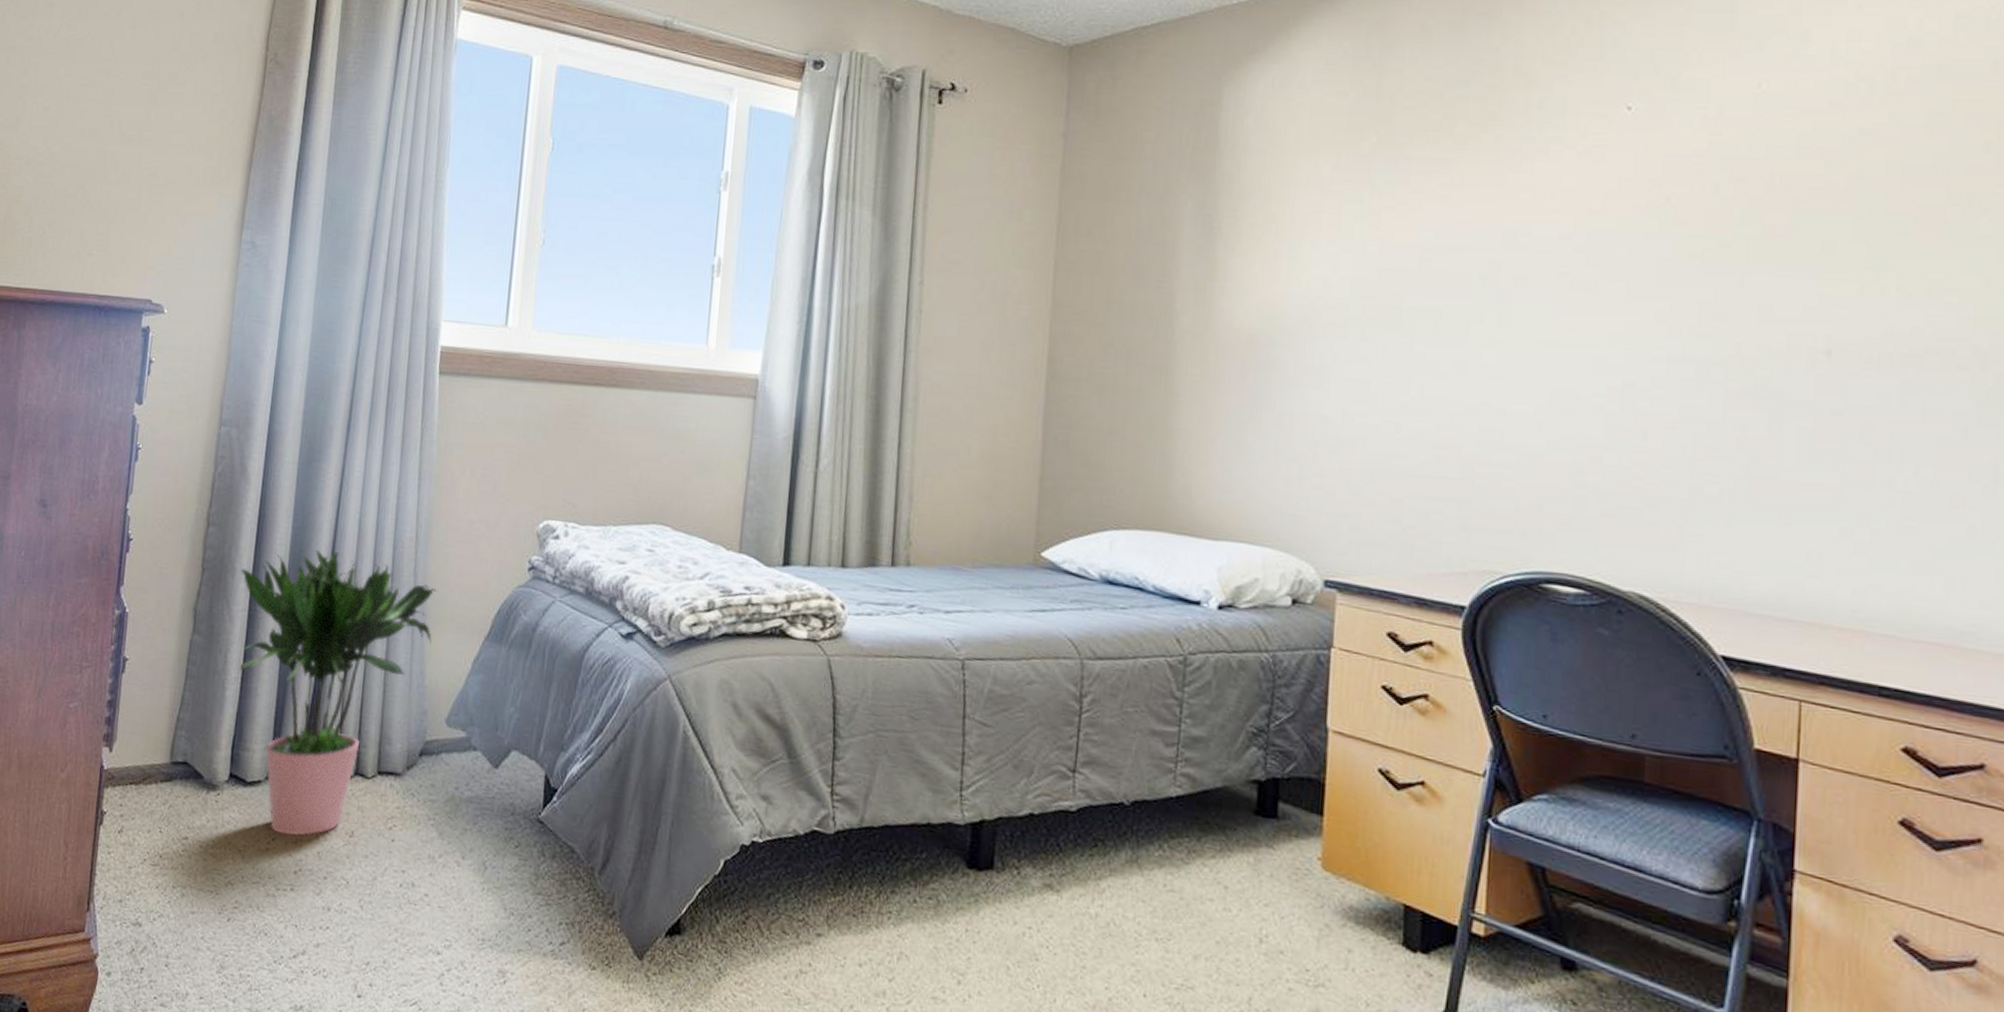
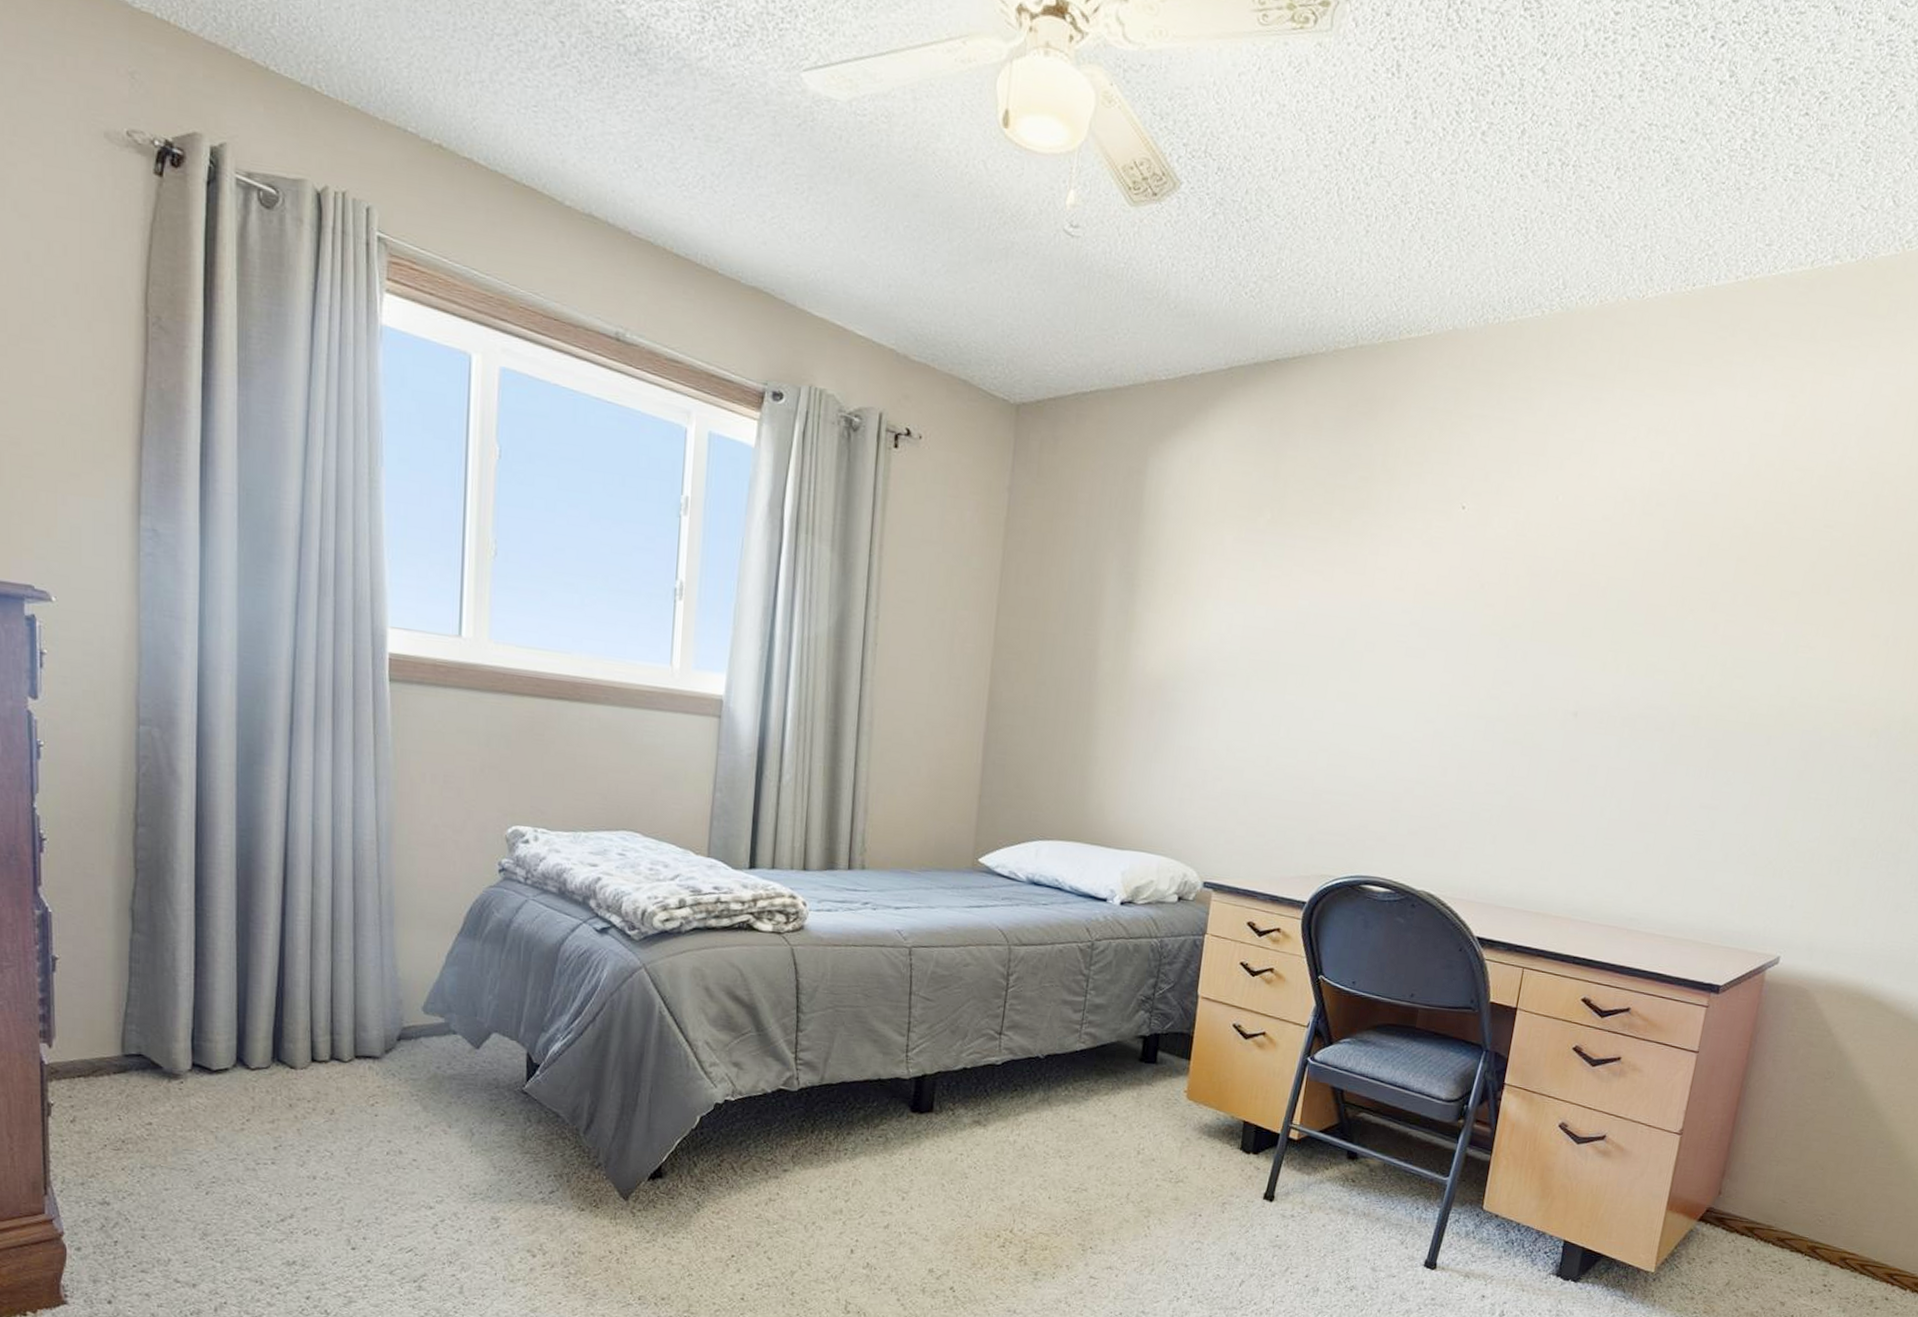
potted plant: present [239,550,439,836] -> none [180,852,406,1116]

